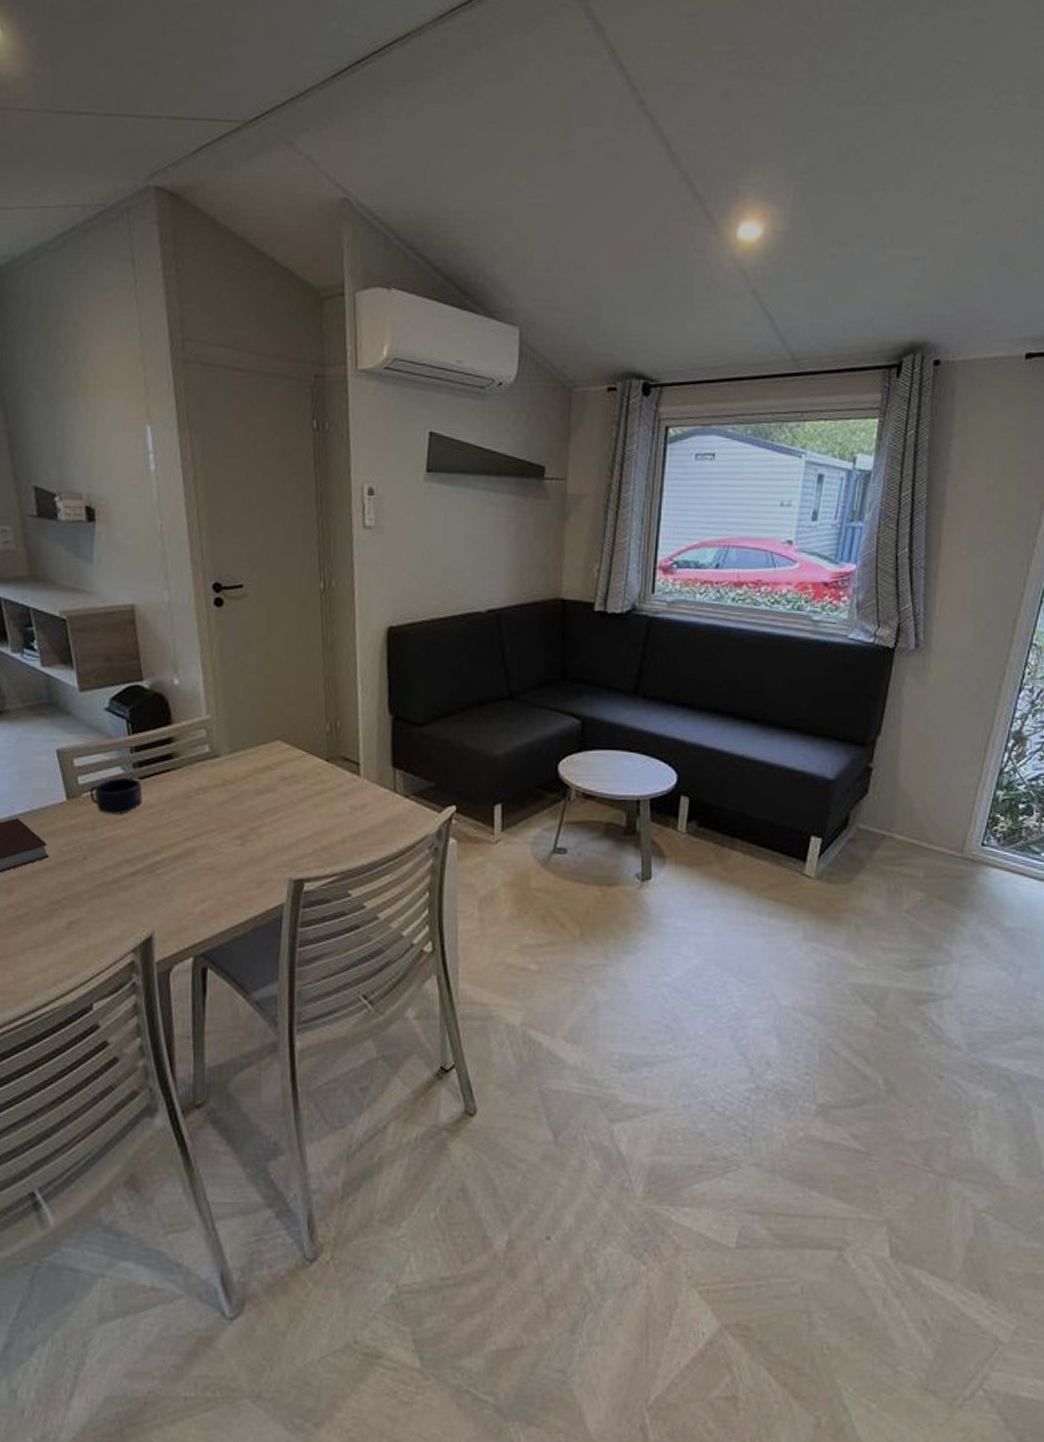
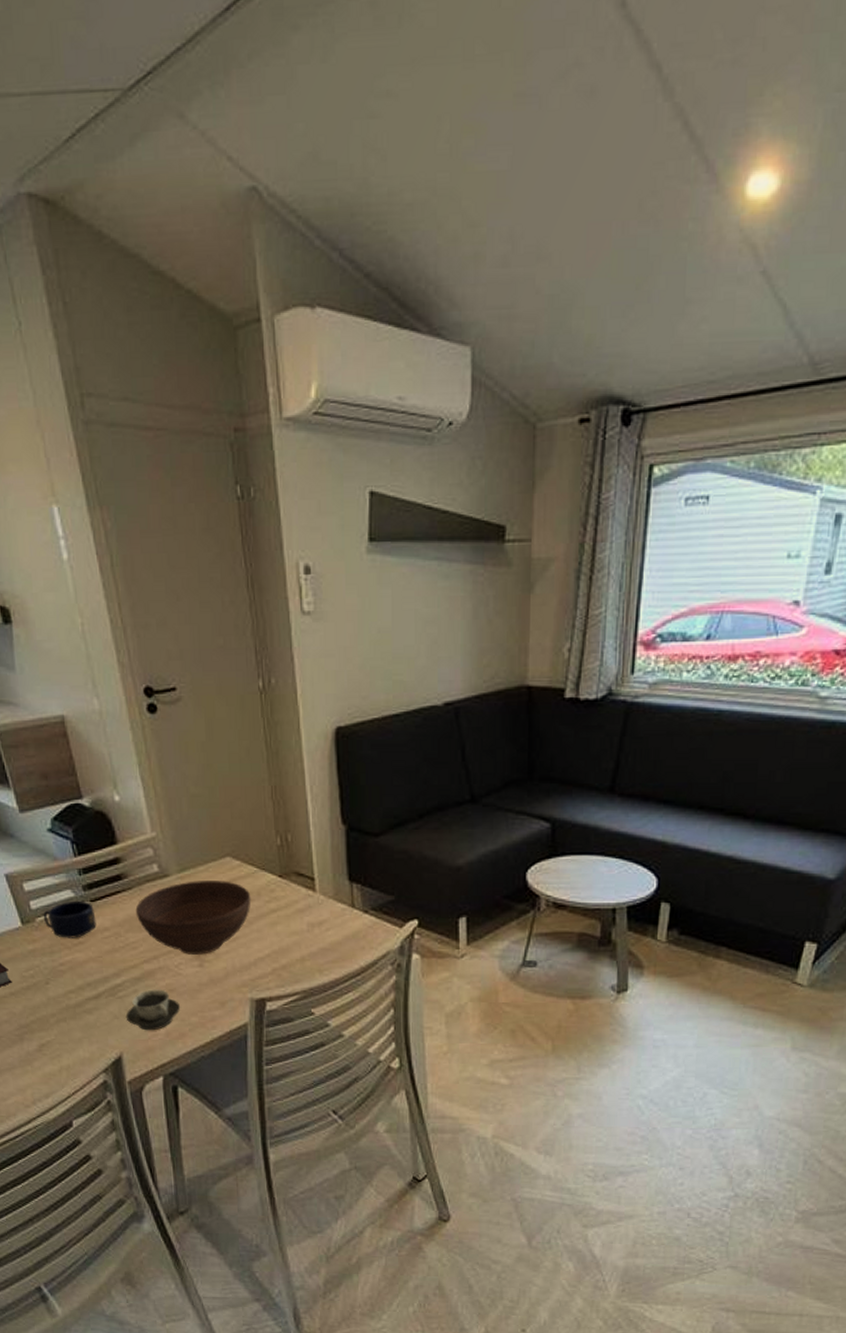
cup: none [161,867,219,910] -> present [125,989,181,1031]
bowl: none [183,762,298,834] -> present [135,881,251,955]

